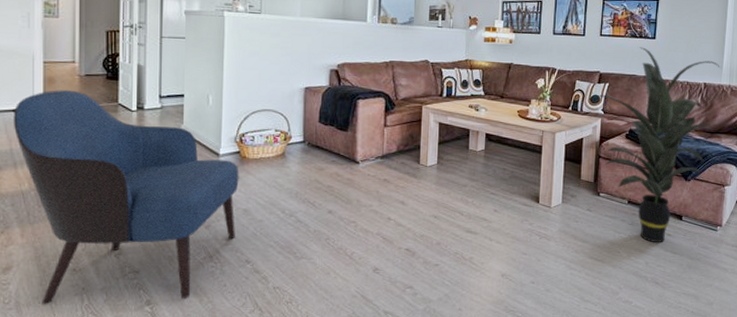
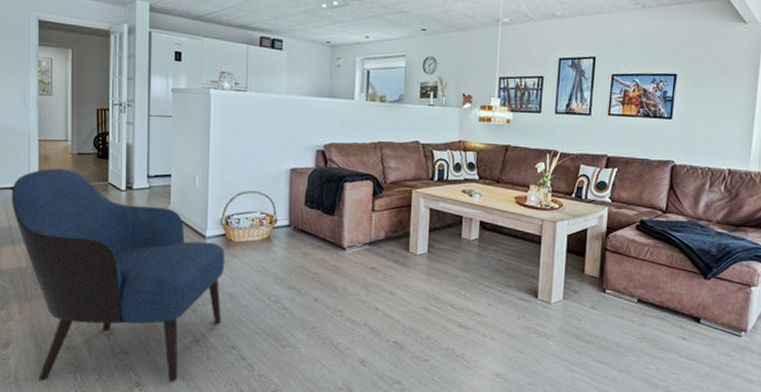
indoor plant: present [591,47,720,243] -> none [597,128,748,348]

